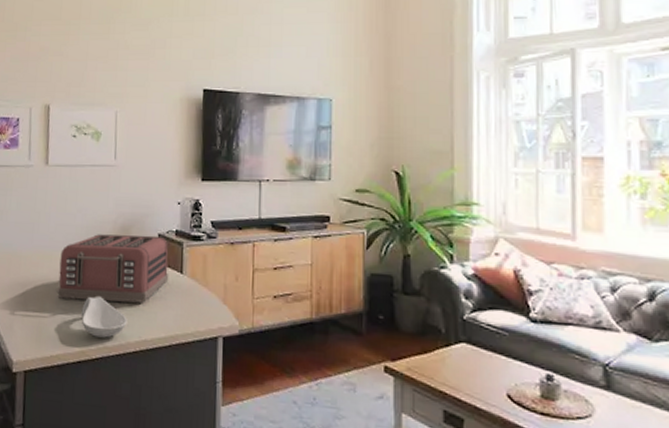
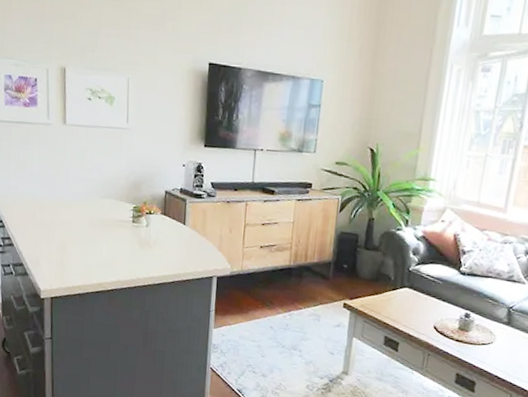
toaster: present [56,234,169,303] -> none [76,188,174,248]
spoon rest: present [81,297,127,338] -> none [98,240,138,274]

